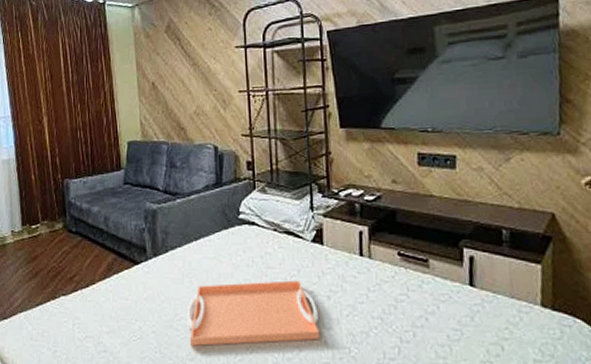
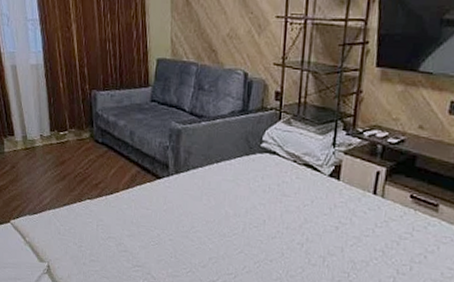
serving tray: present [187,280,319,346] -> none [202,204,325,264]

